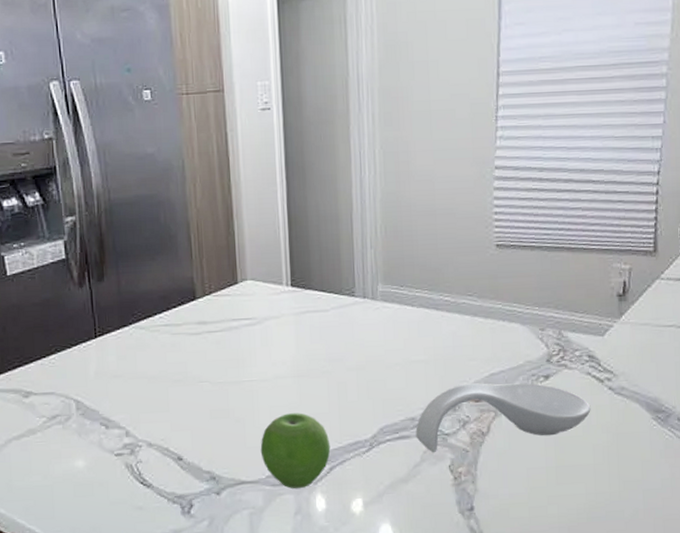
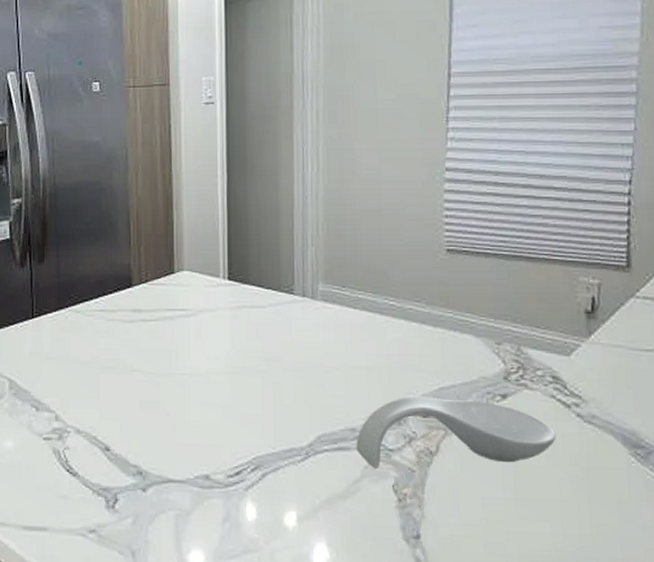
fruit: present [260,413,331,489] -> none [190,411,264,493]

